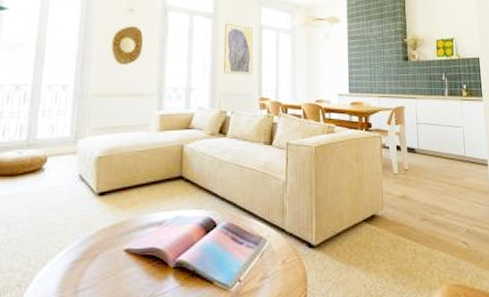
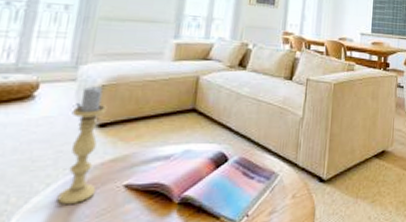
candle holder: none [68,158,104,267] -> present [57,86,107,204]

